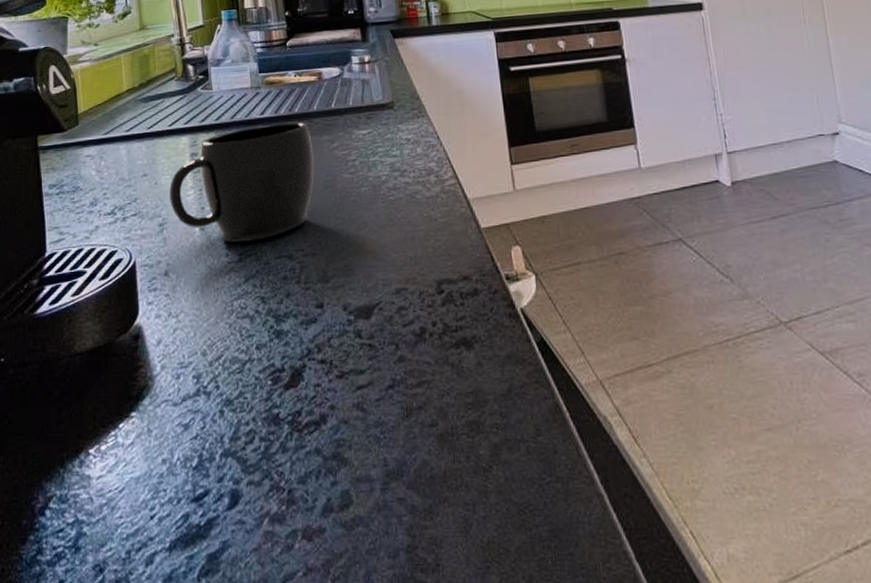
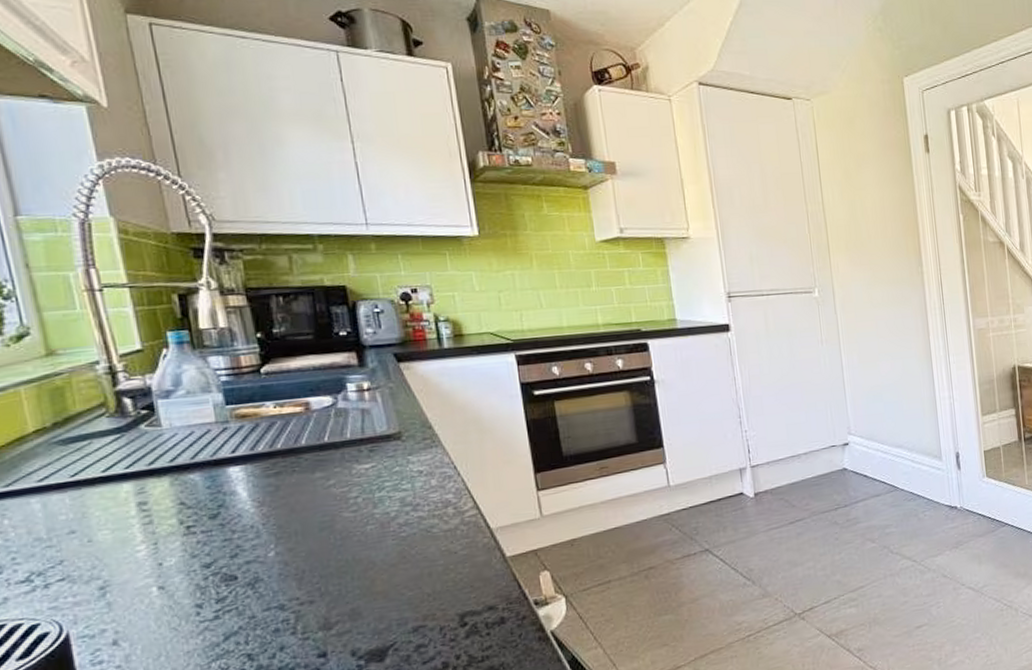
mug: present [170,122,314,243] -> none [110,458,307,600]

